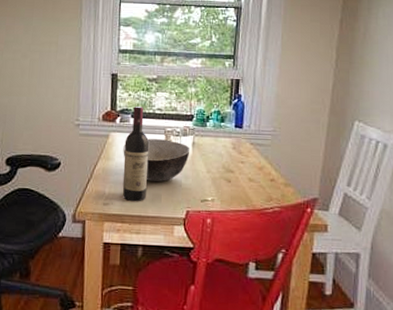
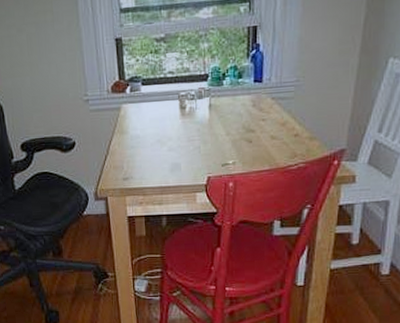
wine bottle: present [123,107,149,202] -> none [137,72,165,174]
bowl: present [123,139,190,182] -> none [136,105,207,152]

